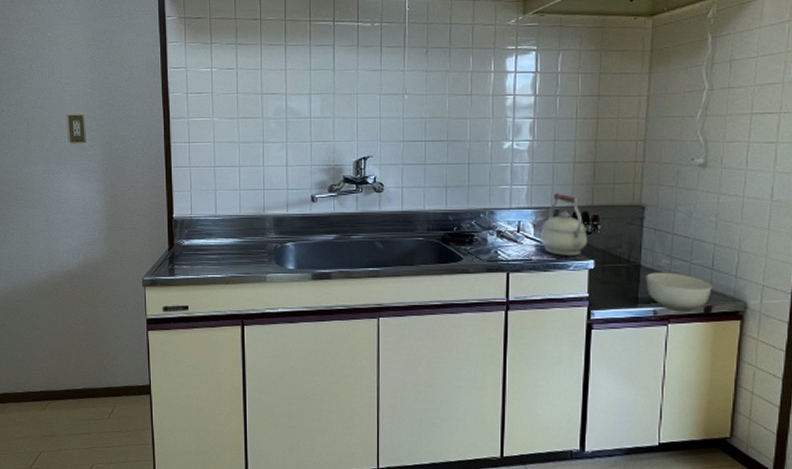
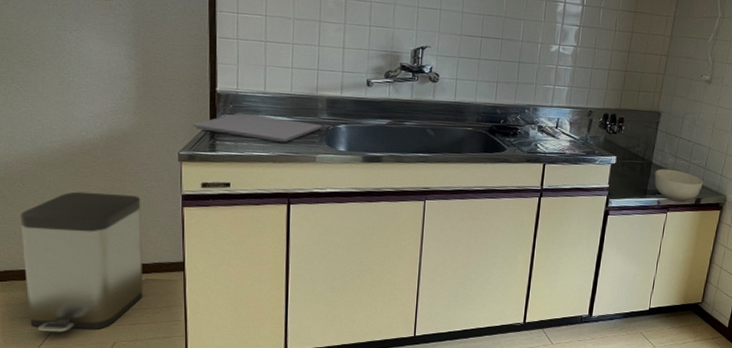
pedal bin: none [16,318,116,453] -> present [20,191,144,332]
cutting board: none [154,237,271,264] -> present [192,113,323,143]
kettle: present [539,193,588,256] -> none [573,95,614,152]

